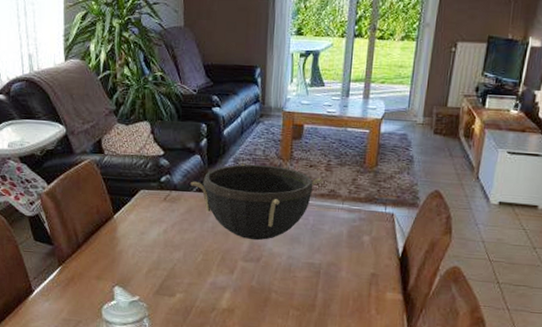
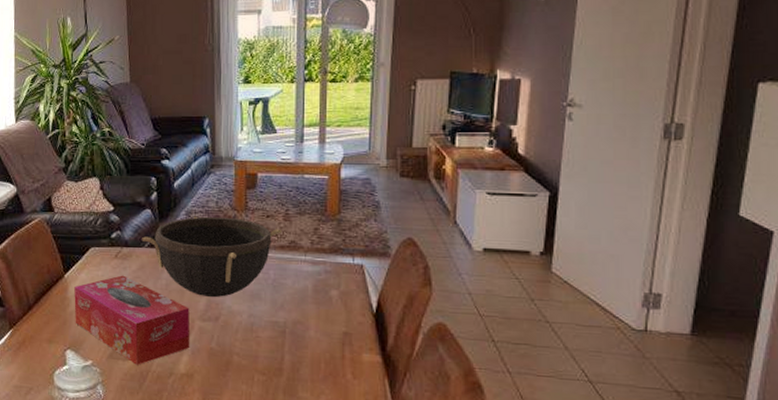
tissue box: none [123,217,233,301] -> present [74,275,189,365]

